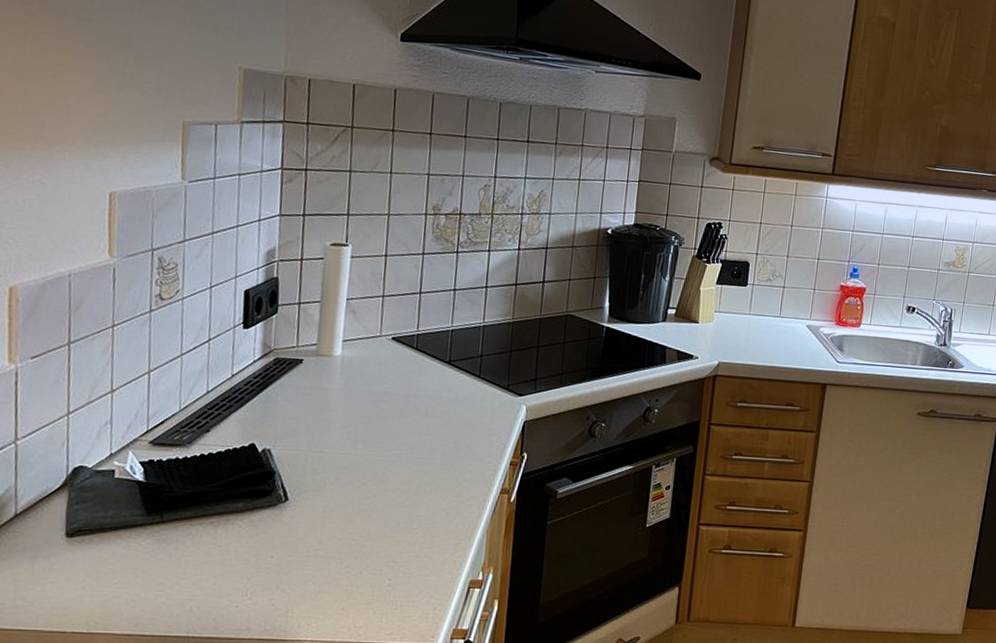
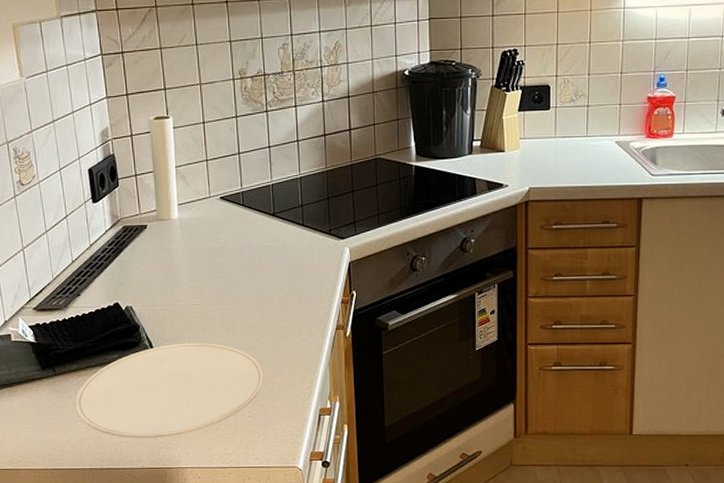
plate: none [181,495,413,604] -> present [75,342,264,439]

